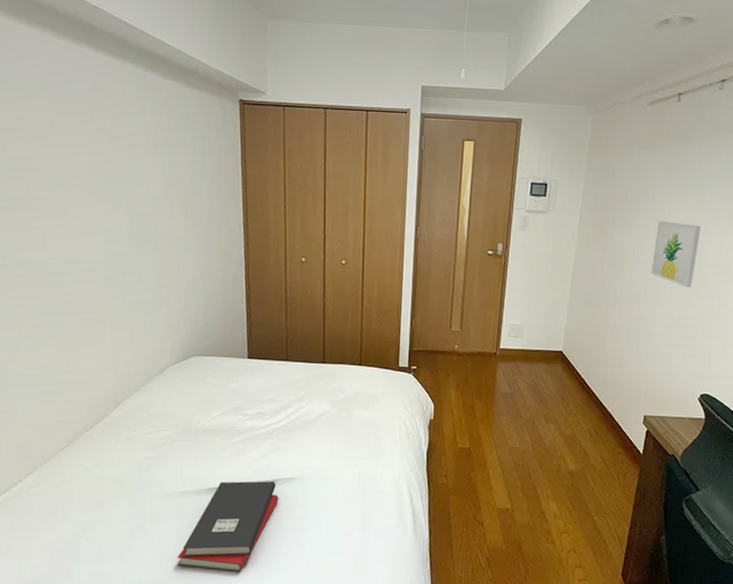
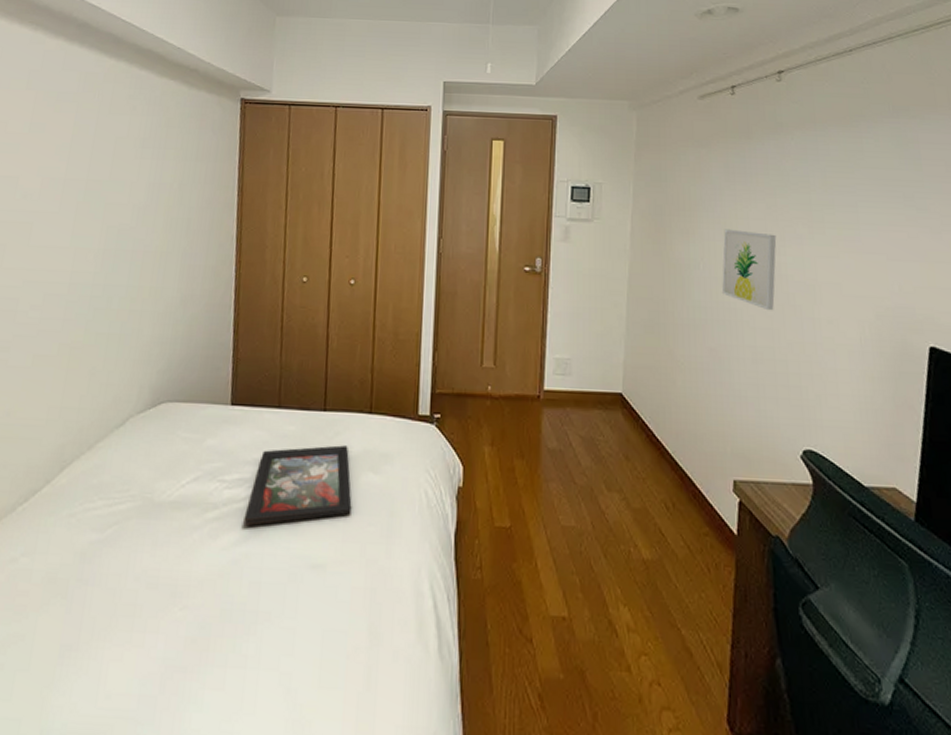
hardback book: present [177,481,279,573] -> none [117,576,260,719]
decorative tray: none [263,389,347,446] -> present [243,445,352,526]

